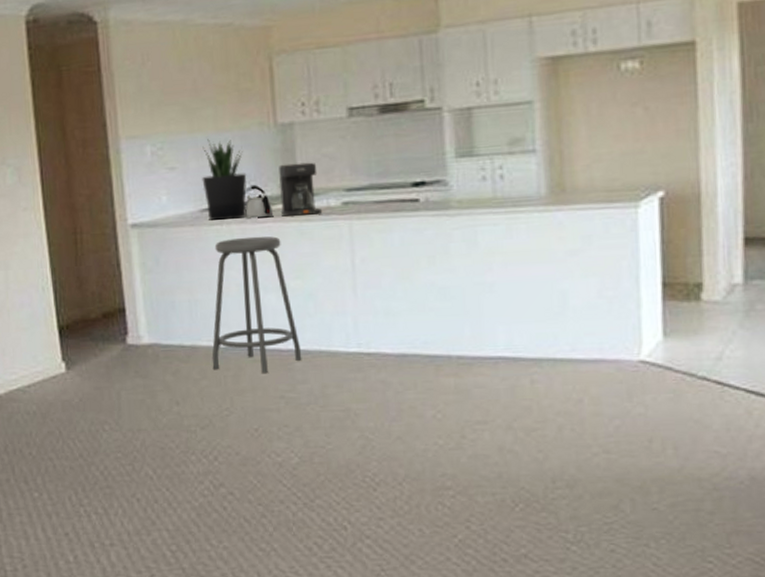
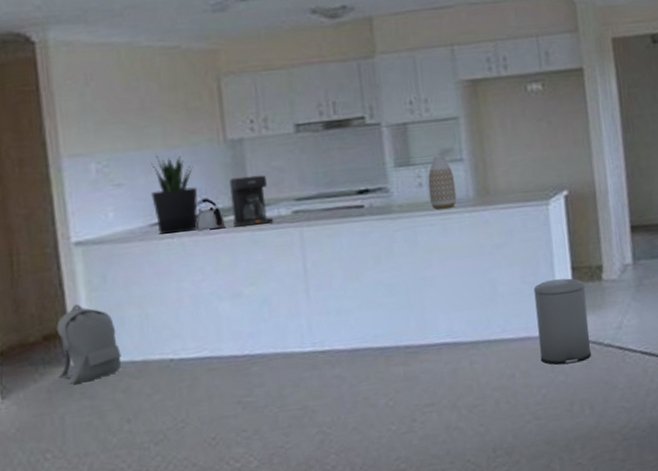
backpack: none [114,285,172,362] -> present [56,304,122,384]
bar stool: present [211,236,302,374] -> none [165,246,258,383]
vase: none [493,145,526,208] -> present [428,155,457,211]
pedal bin: none [612,295,681,395] -> present [533,278,592,365]

